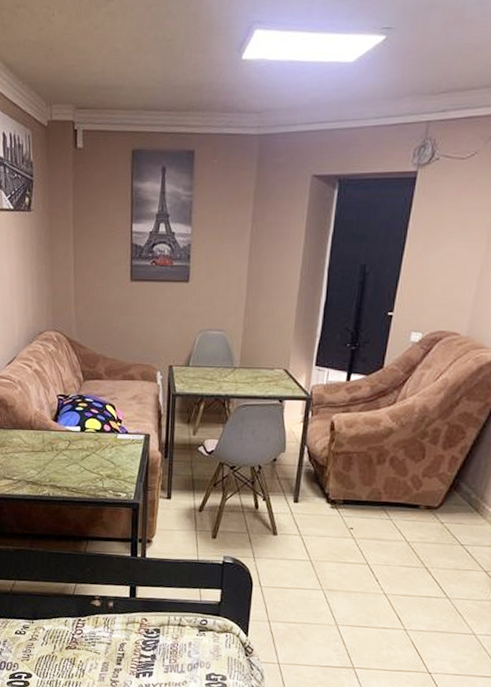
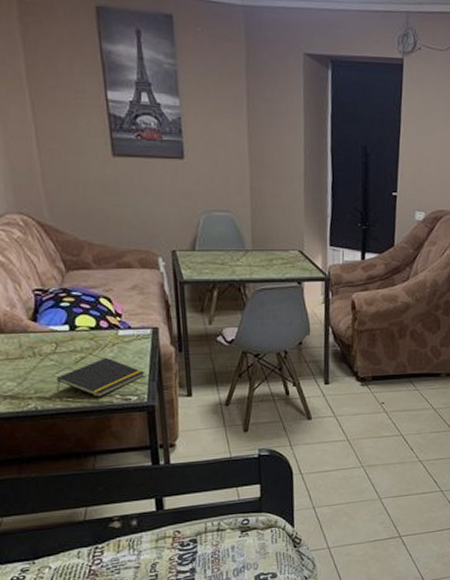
notepad: none [66,456,135,491] -> present [56,357,145,397]

